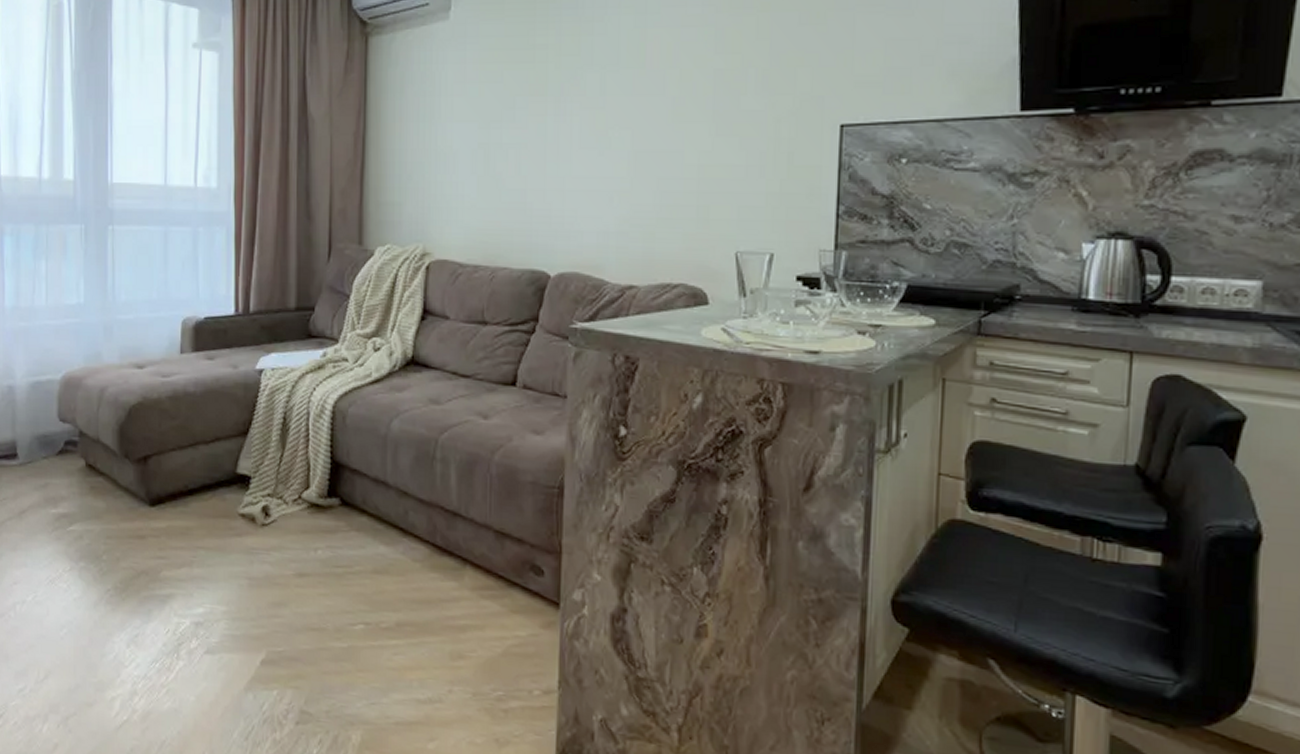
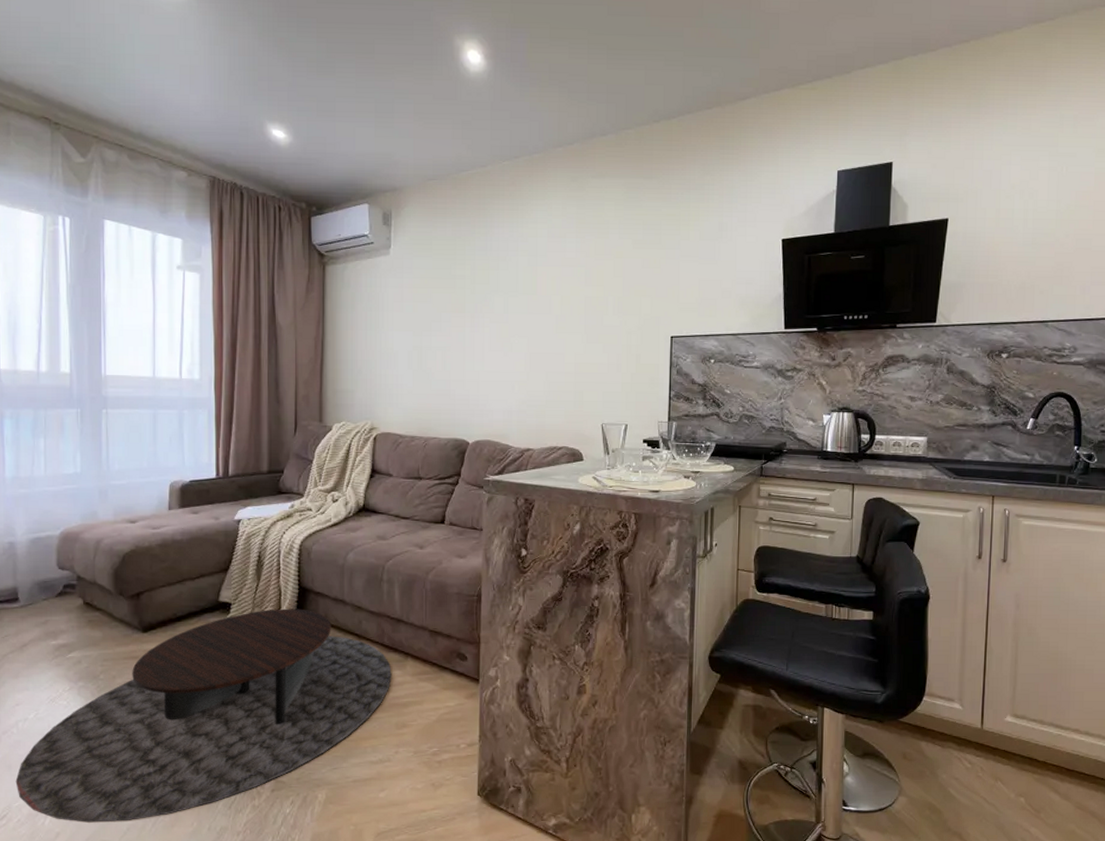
coffee table: none [12,487,445,740] -> present [15,608,392,823]

